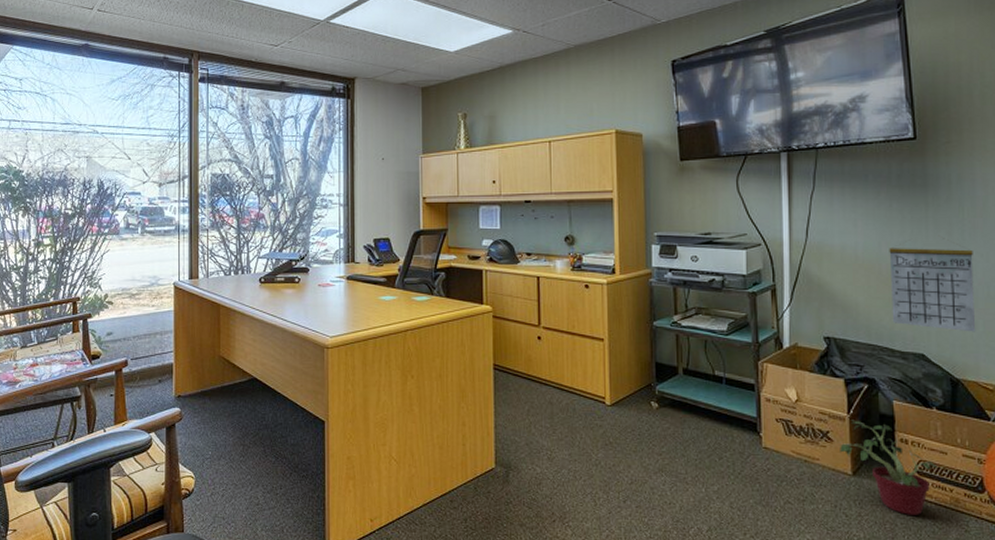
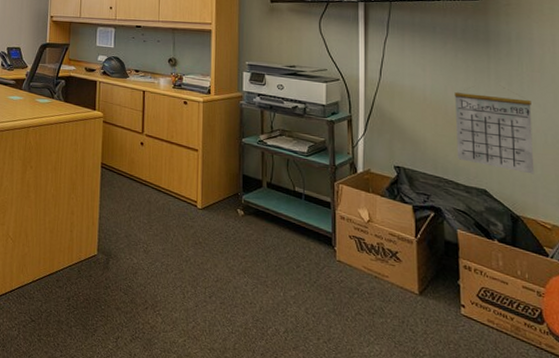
potted plant: present [840,420,938,515] -> none [408,243,500,339]

